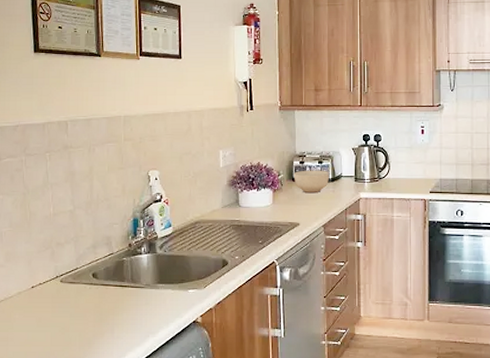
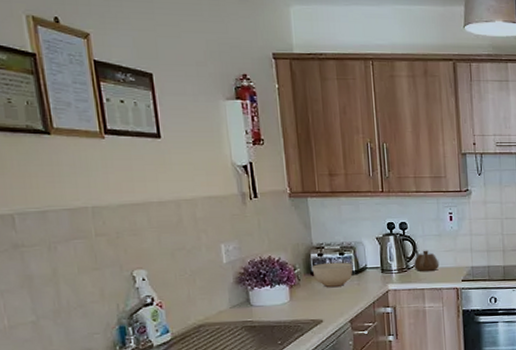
teapot: none [384,161,409,181] -> present [413,250,440,271]

